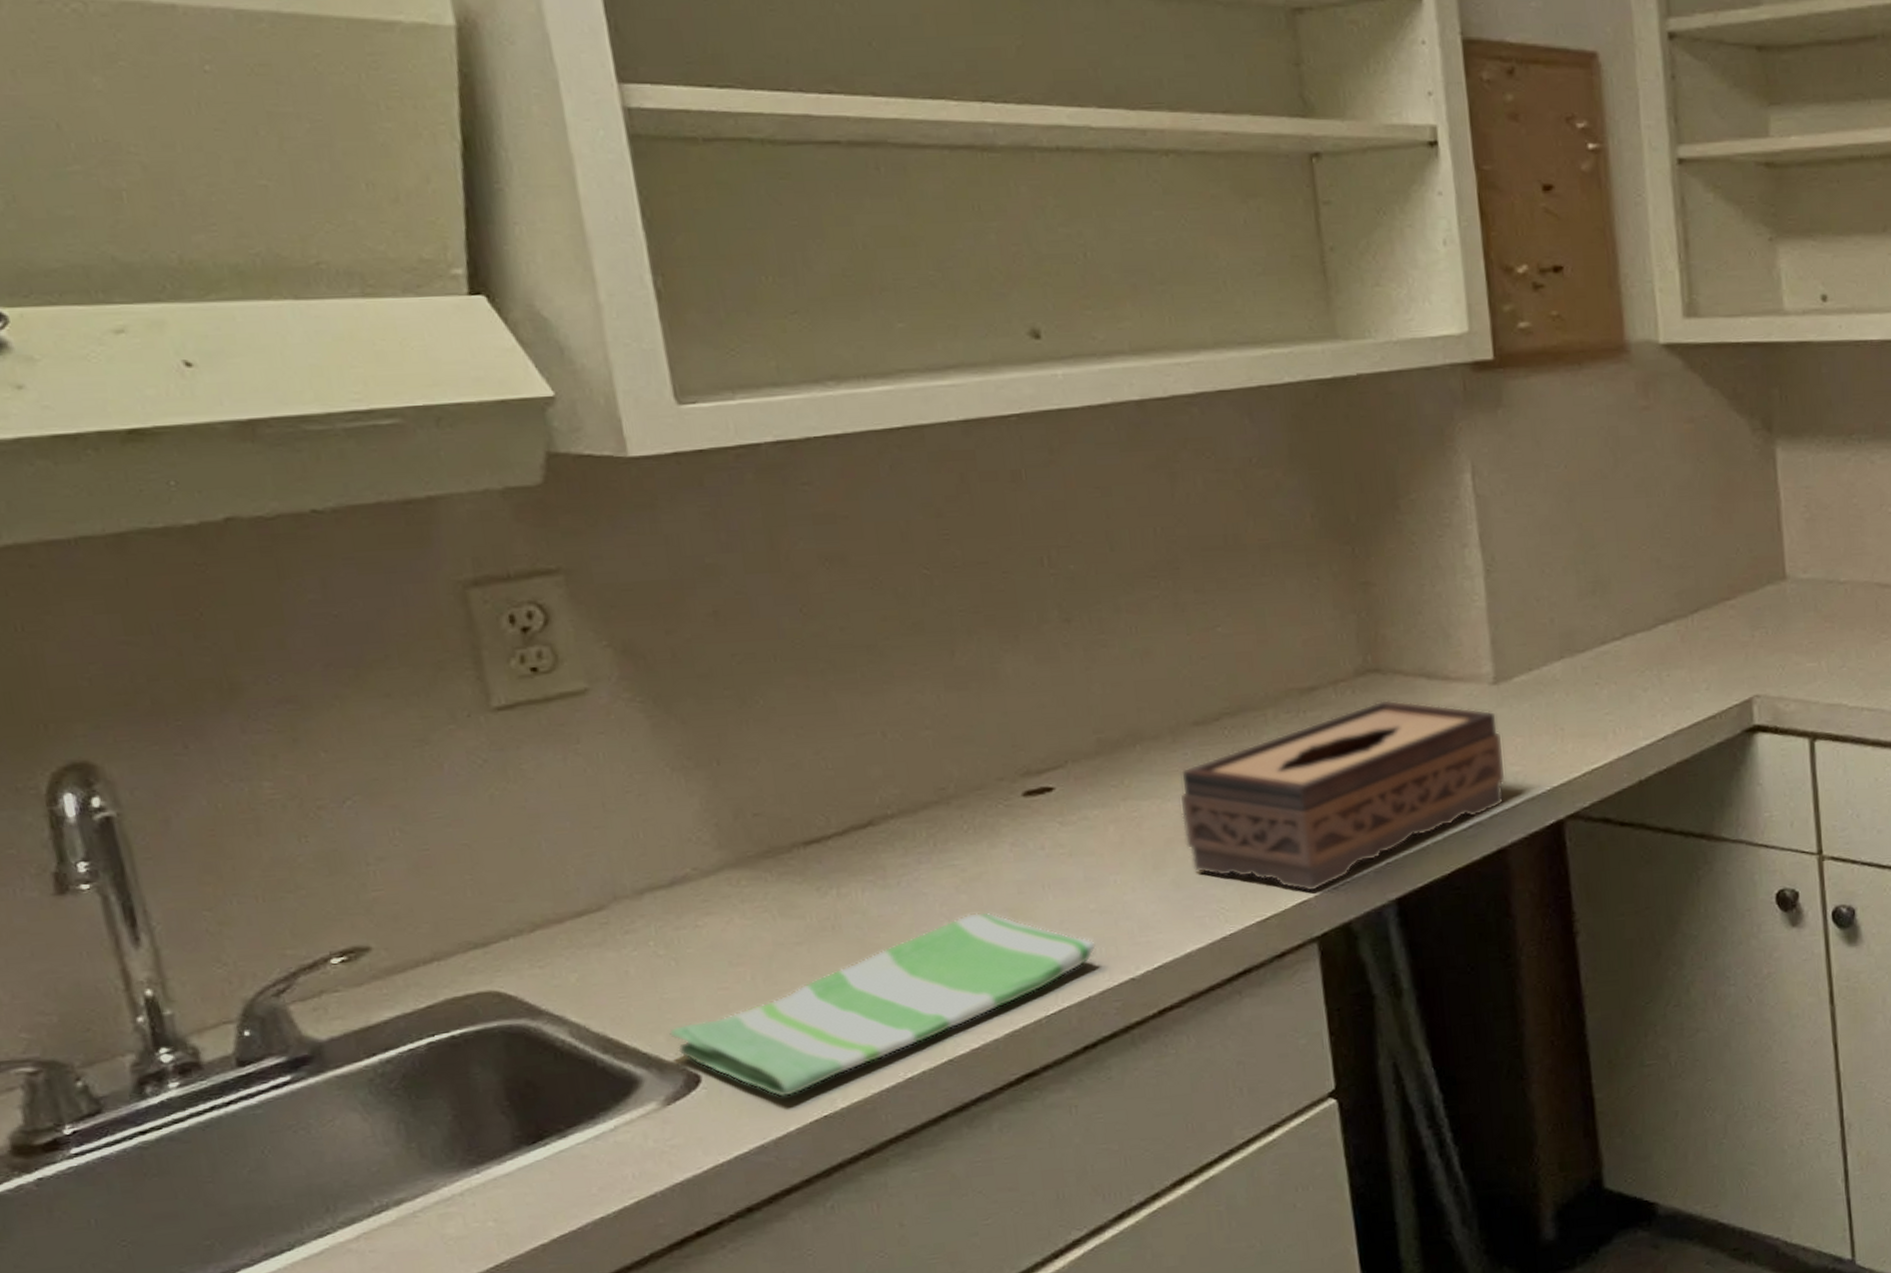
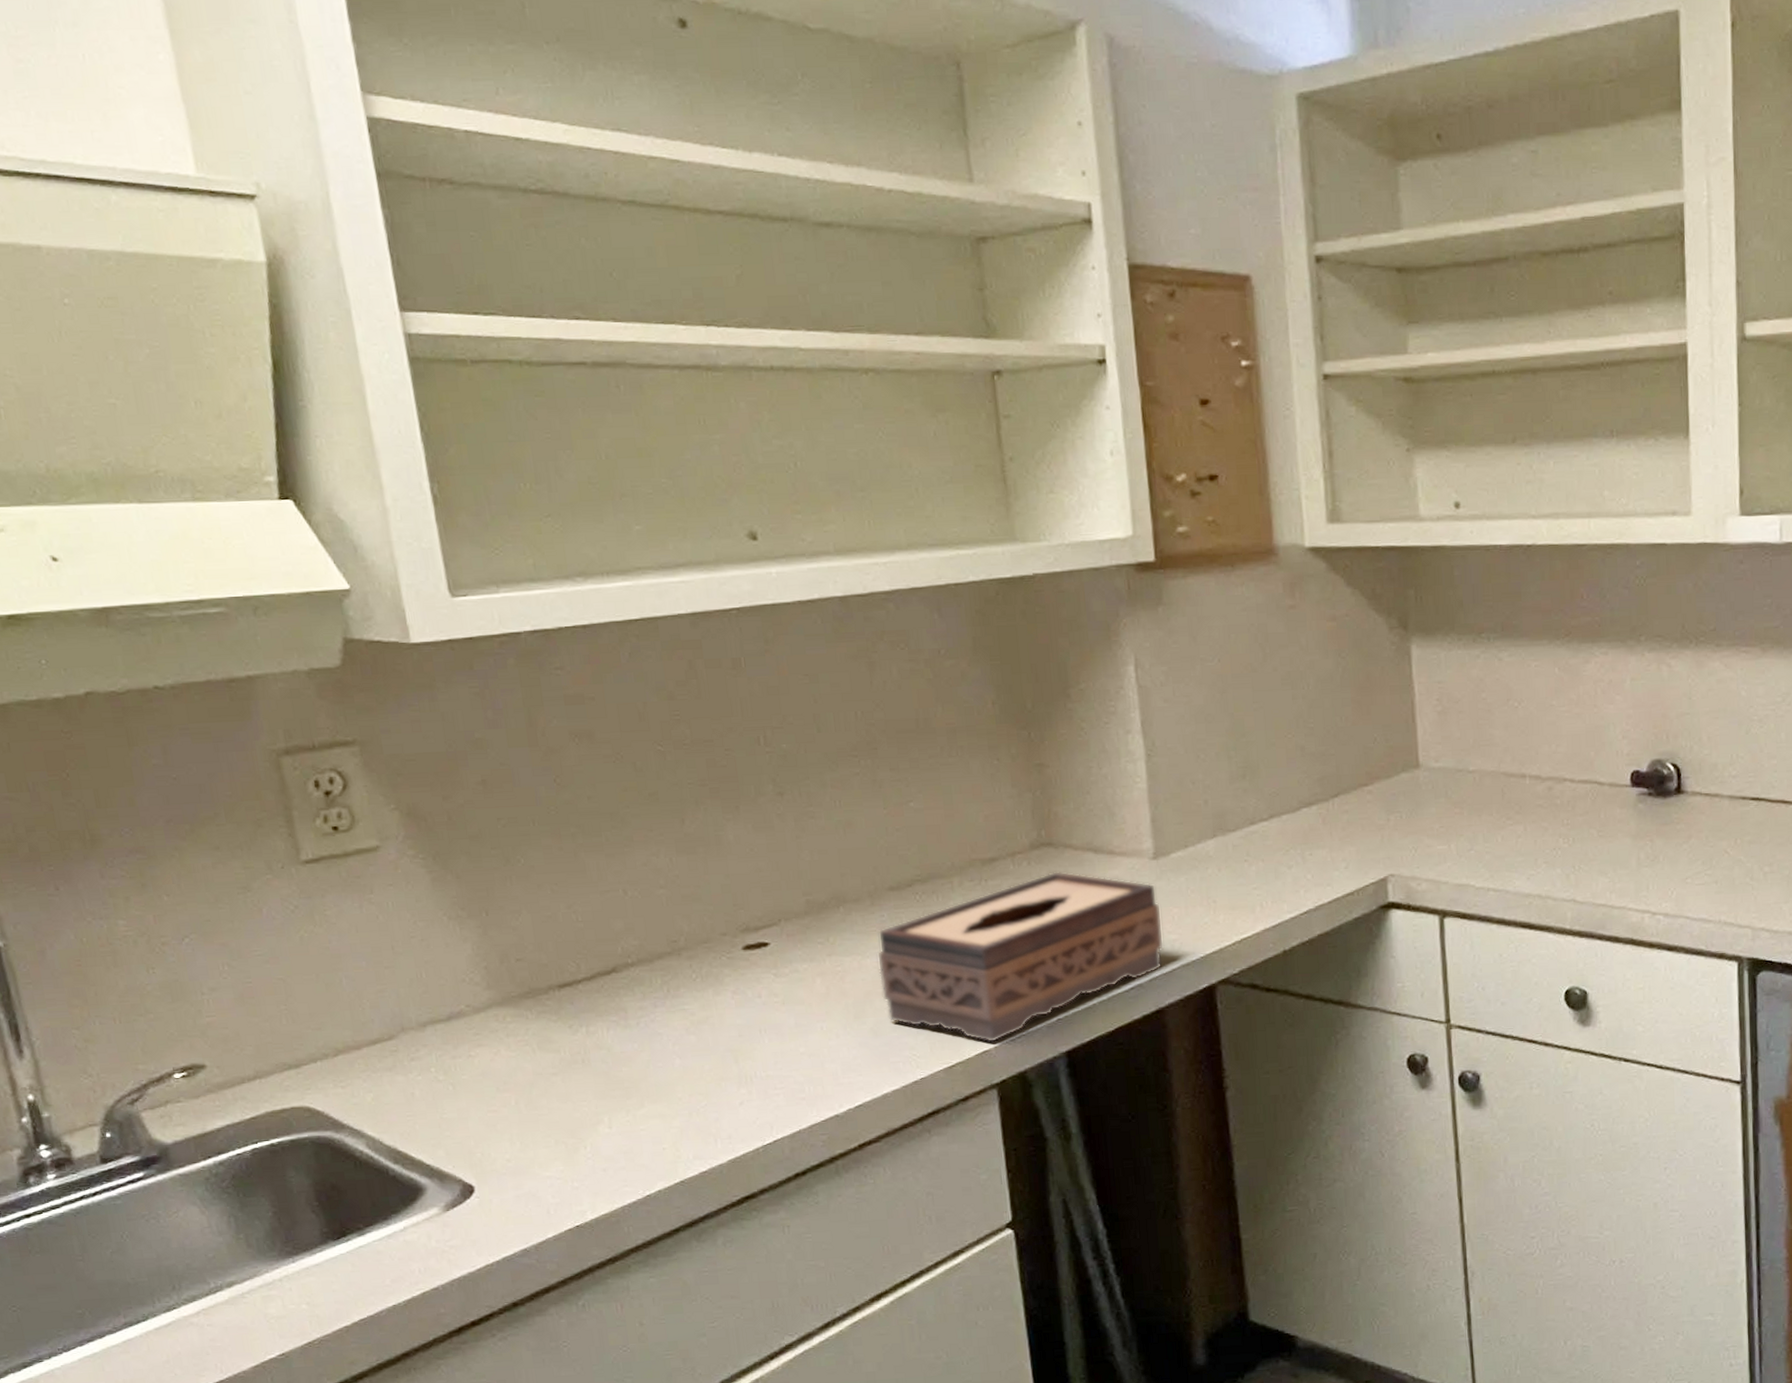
dish towel: present [669,912,1096,1098] -> none [448,1052,805,1208]

